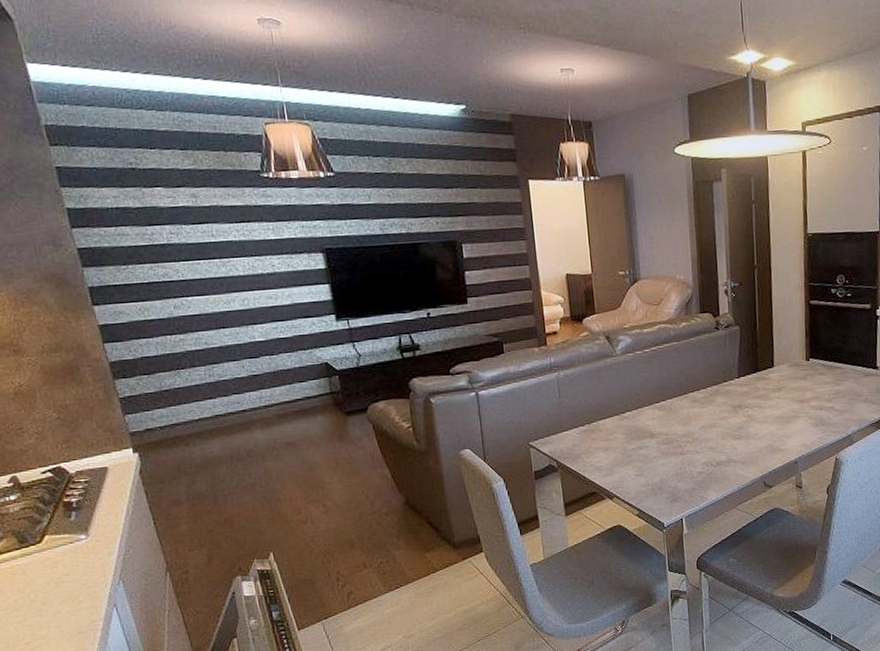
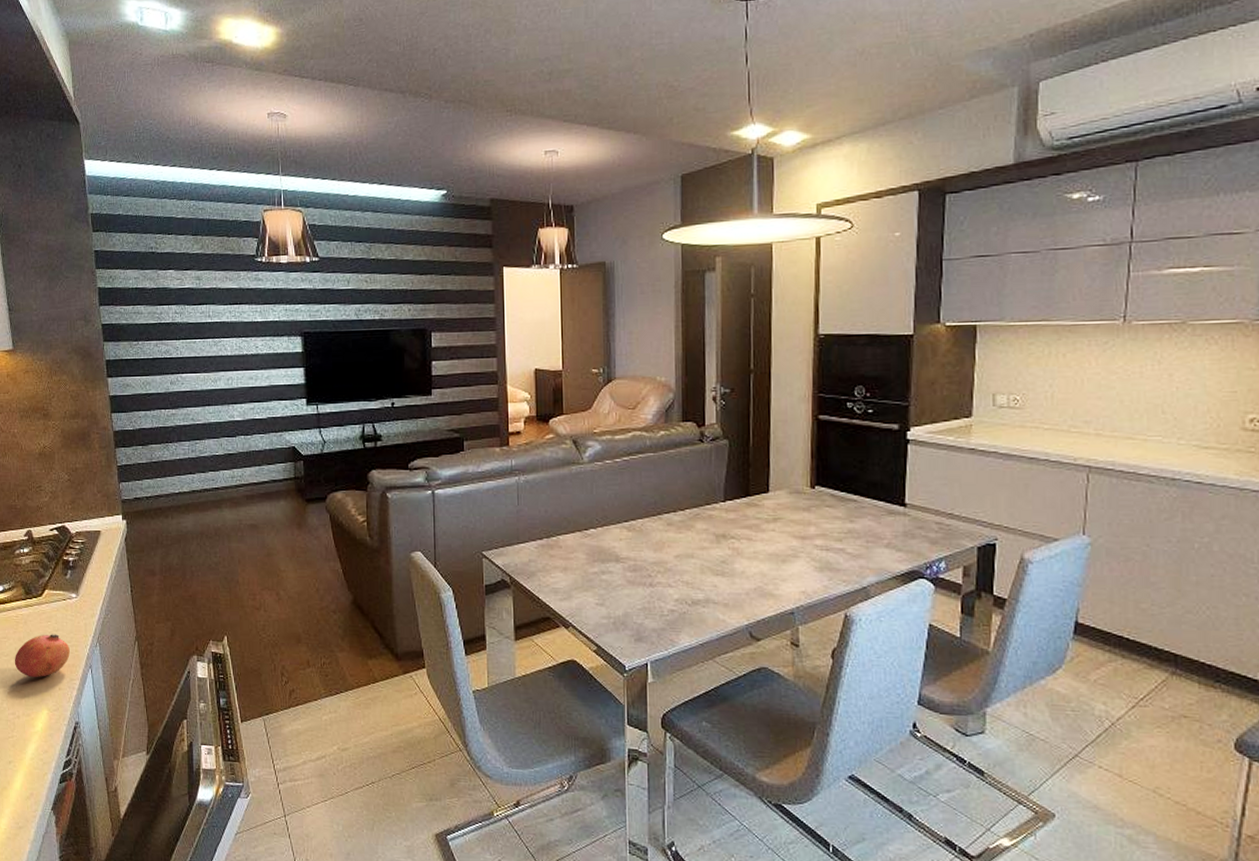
pomegranate: none [15,579,87,628] -> present [14,634,70,678]

